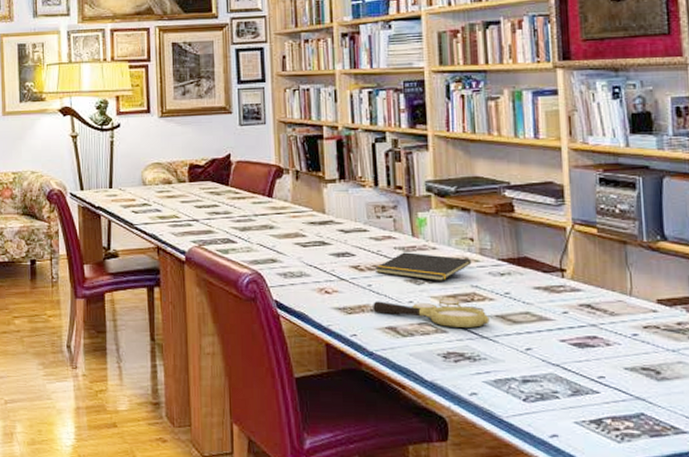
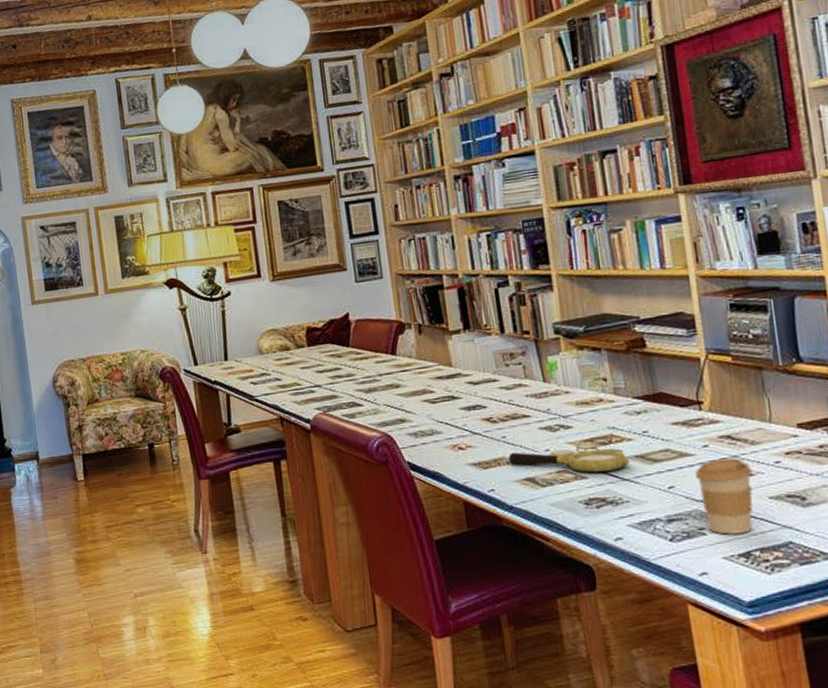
notepad: present [375,252,472,281] -> none [508,398,607,426]
coffee cup: none [553,327,608,401] -> present [695,458,753,535]

